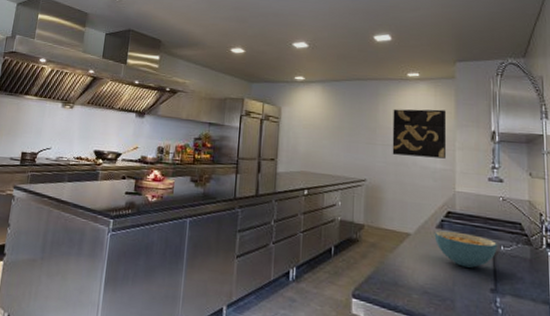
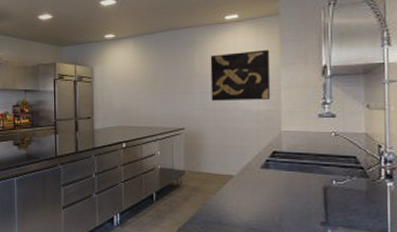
cereal bowl: present [434,231,497,268] -> none [259,170,329,203]

